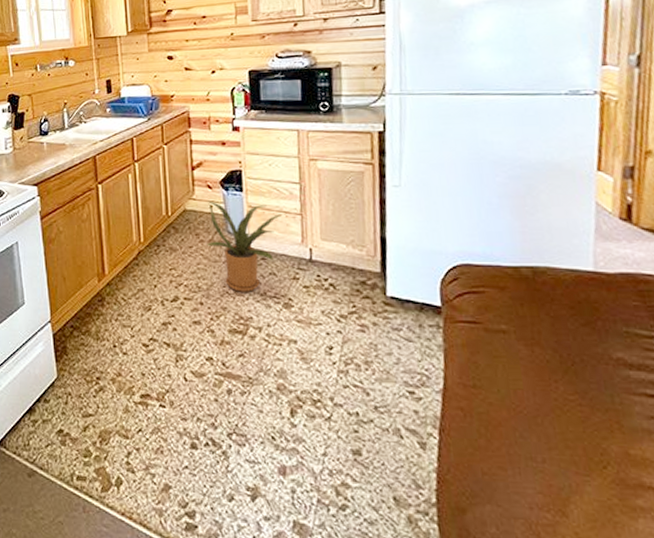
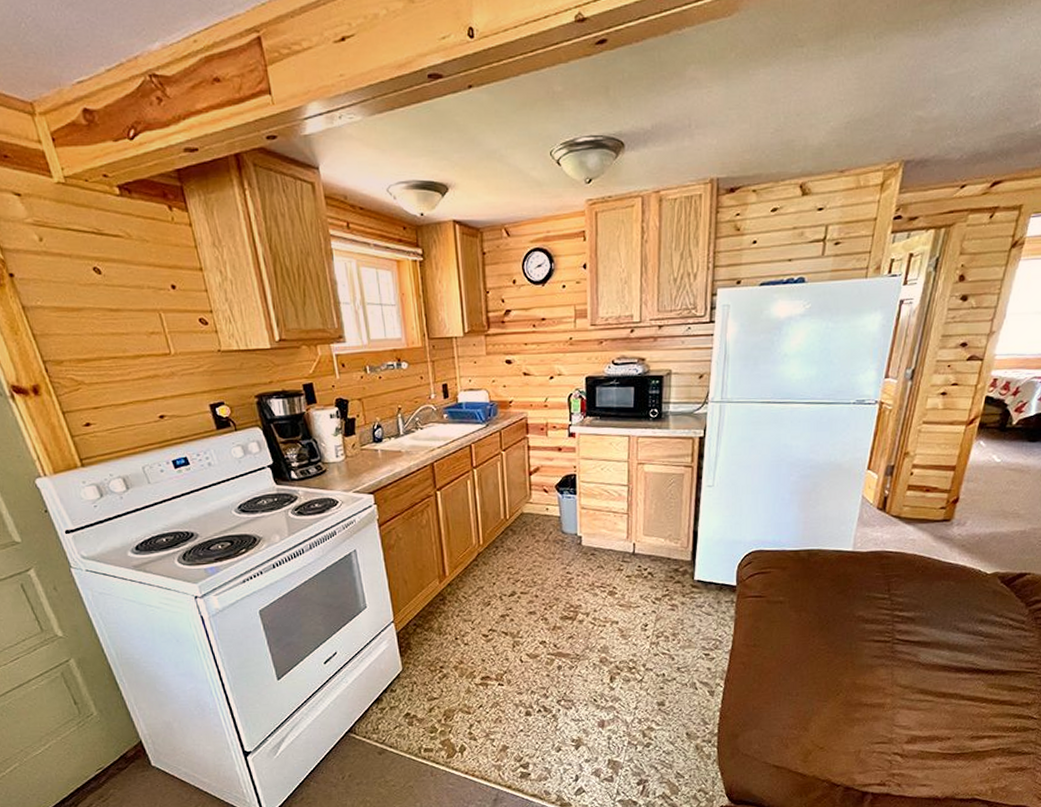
house plant: present [207,200,283,292] -> none [542,504,612,584]

